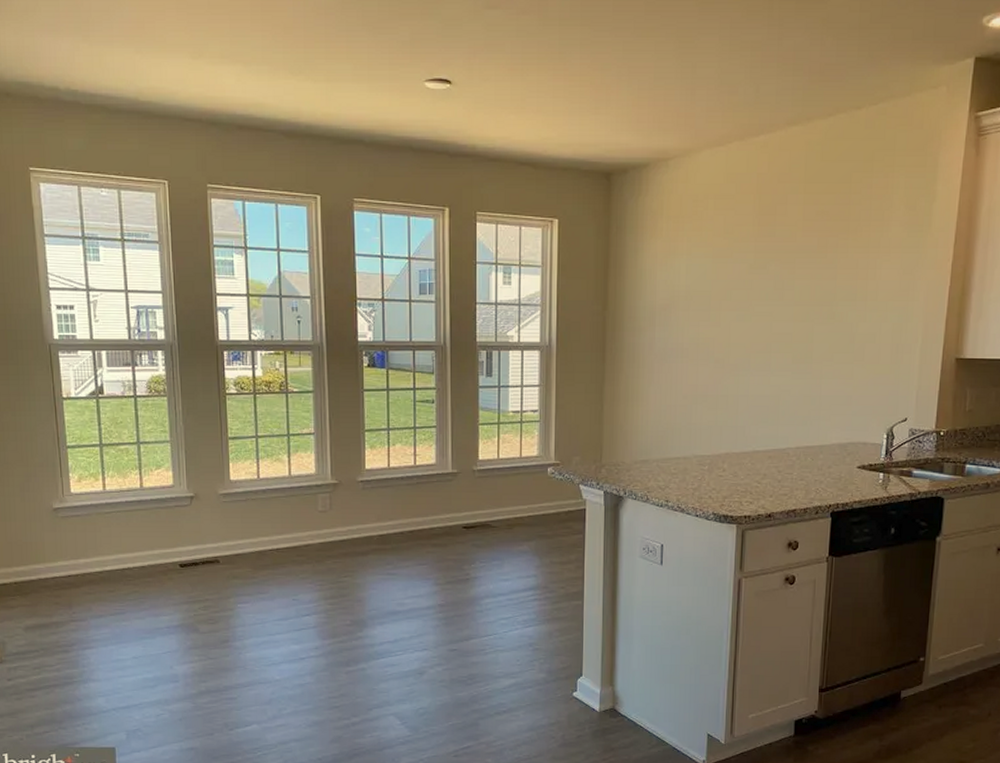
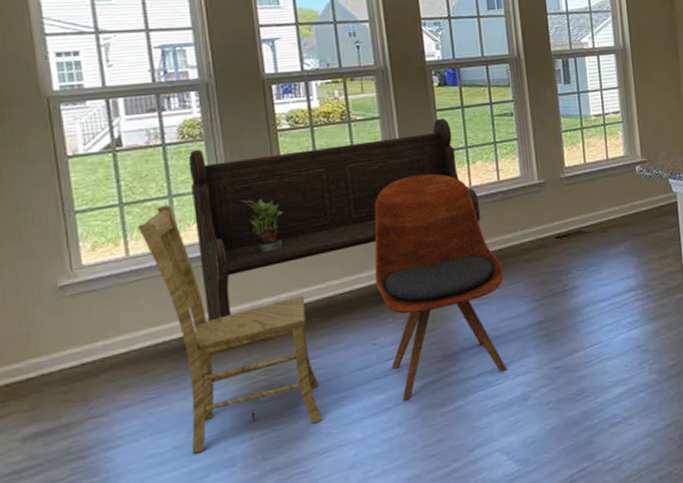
dining chair: none [113,450,248,666] -> present [137,205,322,454]
bench: none [154,398,396,556] -> present [188,118,481,321]
potted plant: none [194,454,227,503] -> present [241,198,283,253]
dining chair: none [299,450,411,654] -> present [374,173,508,401]

